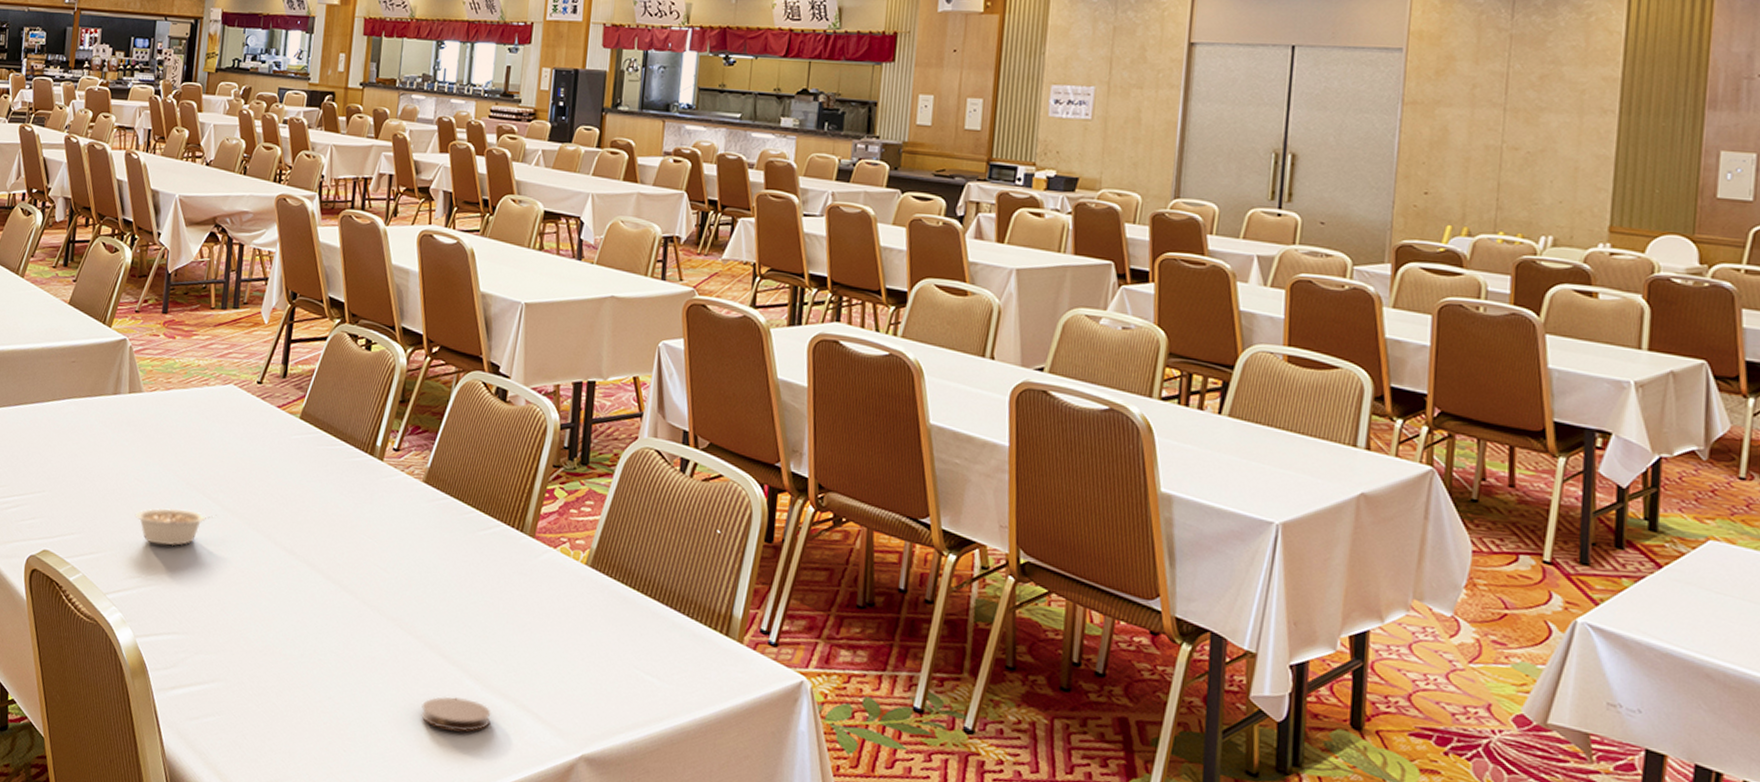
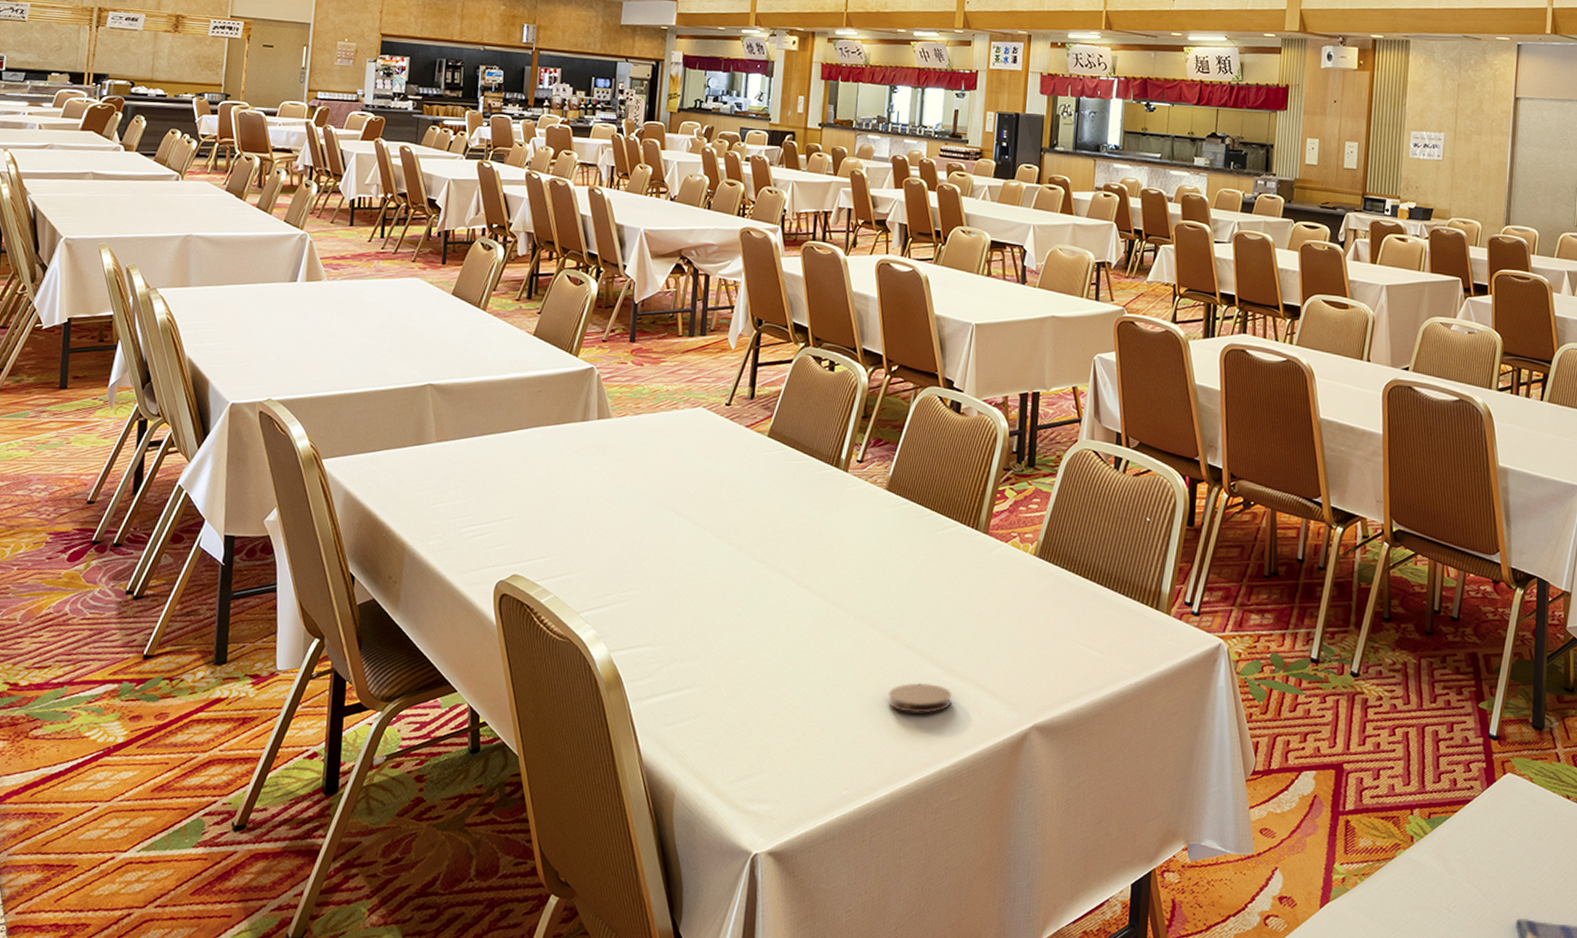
legume: present [134,508,217,546] -> none [606,527,689,563]

